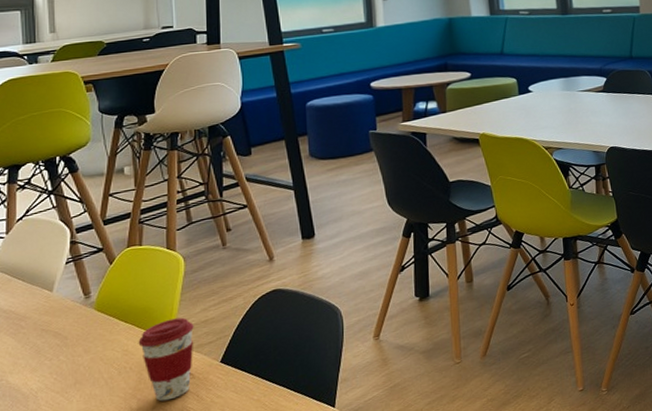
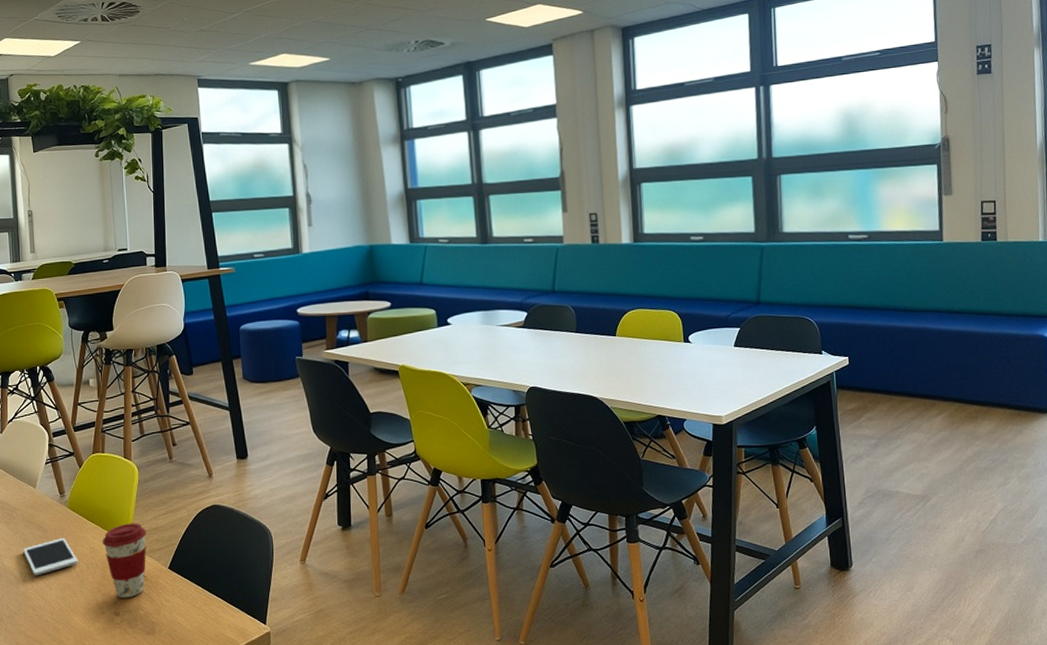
cell phone: none [35,343,107,390] -> present [23,538,78,576]

